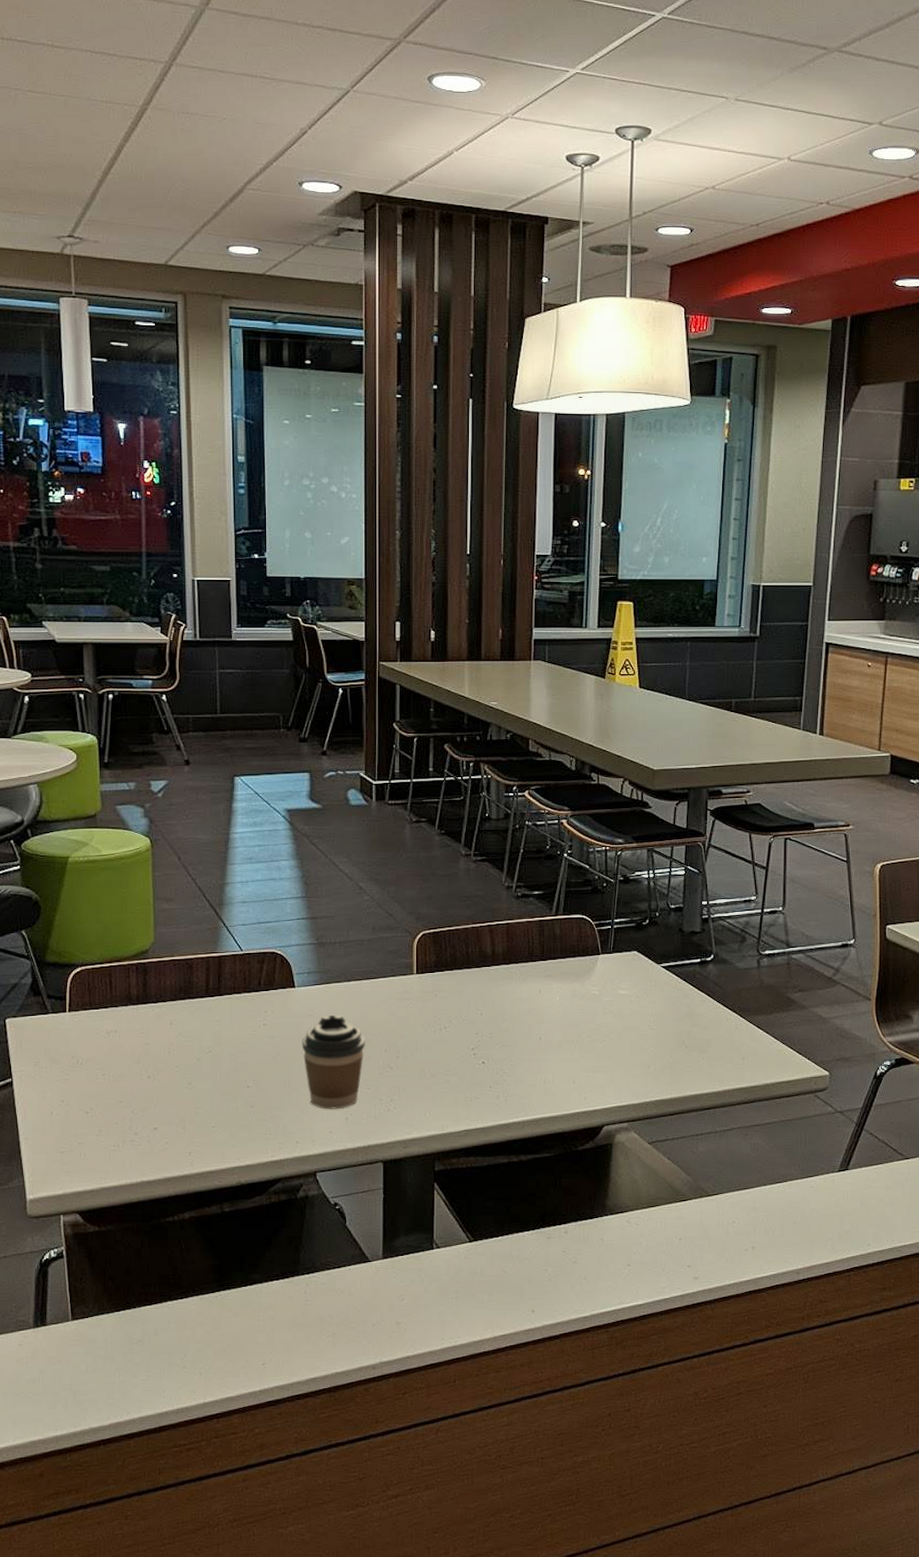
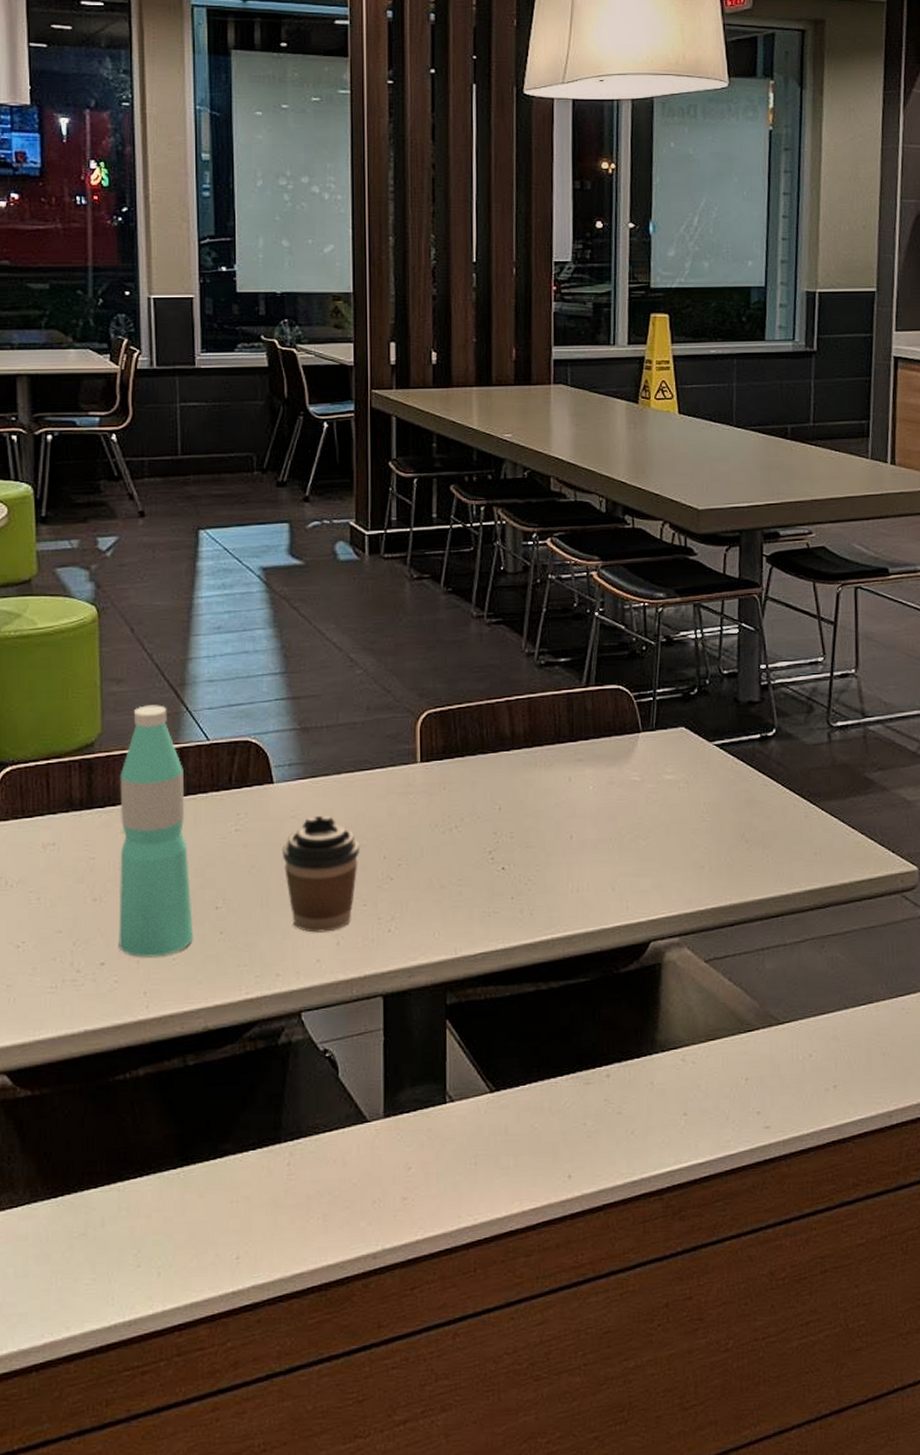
water bottle: none [168,921,230,1125] -> present [119,705,194,958]

